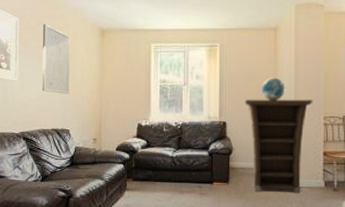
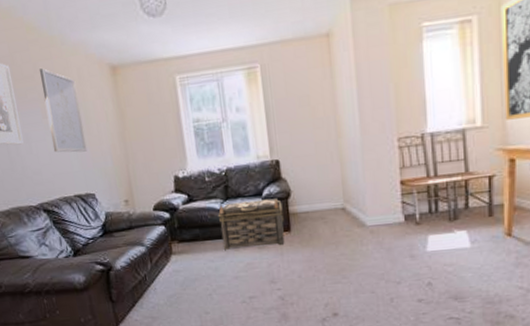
basket: none [169,152,224,195] -> present [217,198,284,250]
cabinet: present [244,99,313,194] -> none [298,118,383,237]
globe: present [261,77,286,100] -> none [317,97,348,127]

